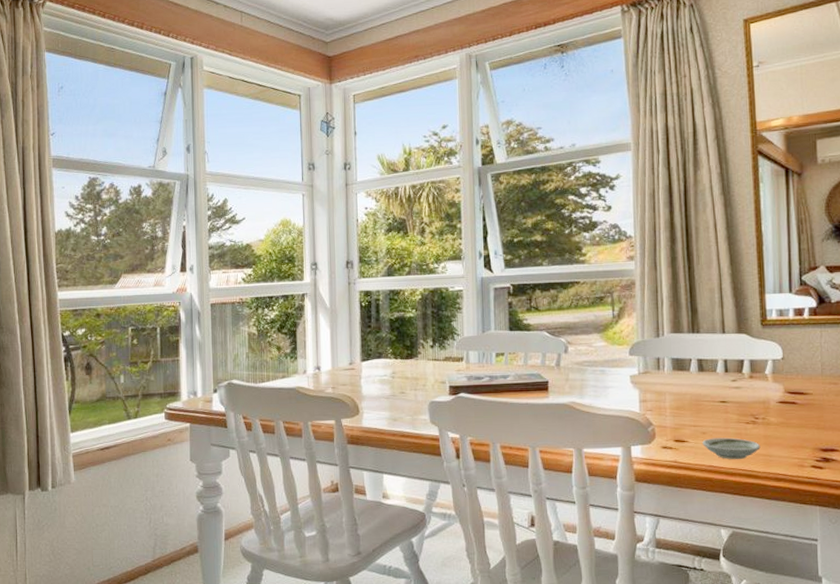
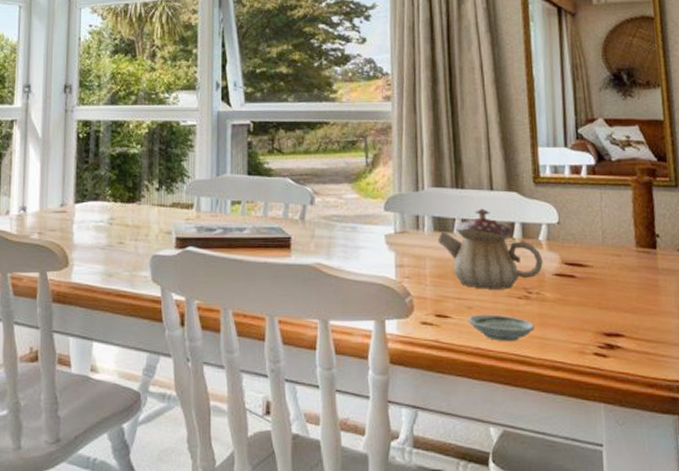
teapot: none [676,349,769,417] -> present [438,208,543,290]

